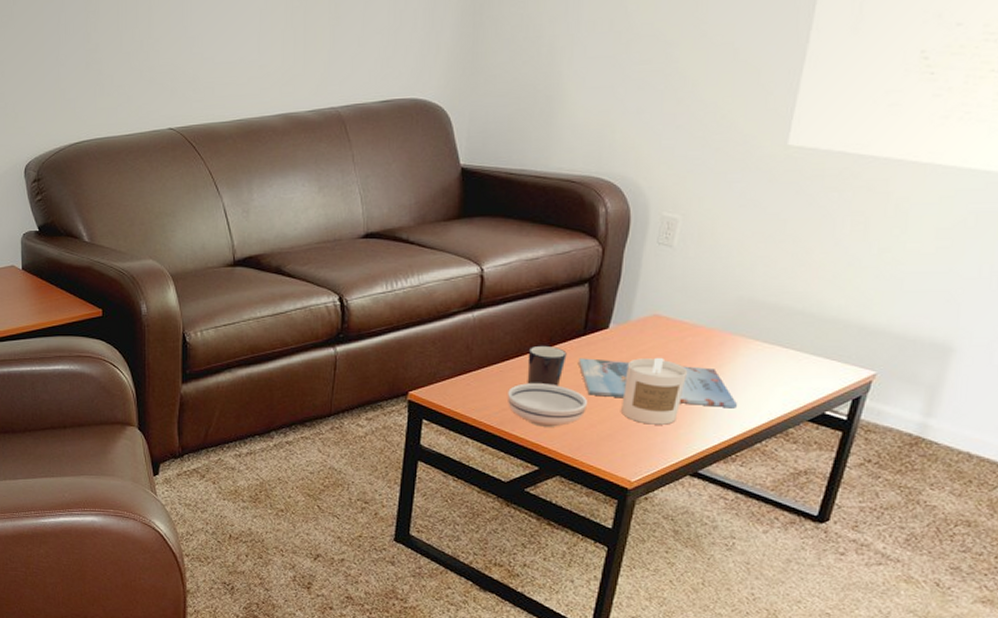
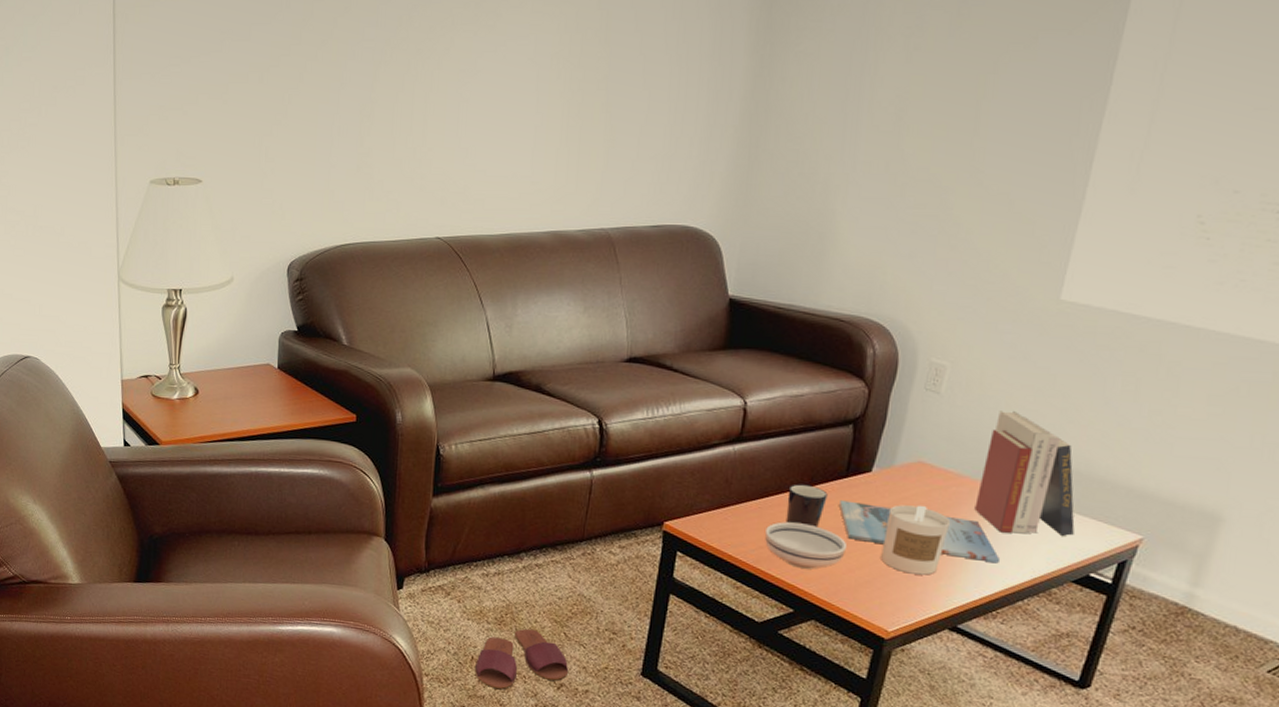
slippers: none [234,504,324,565] -> present [475,628,569,690]
books: none [711,259,809,378] -> present [974,411,1075,537]

